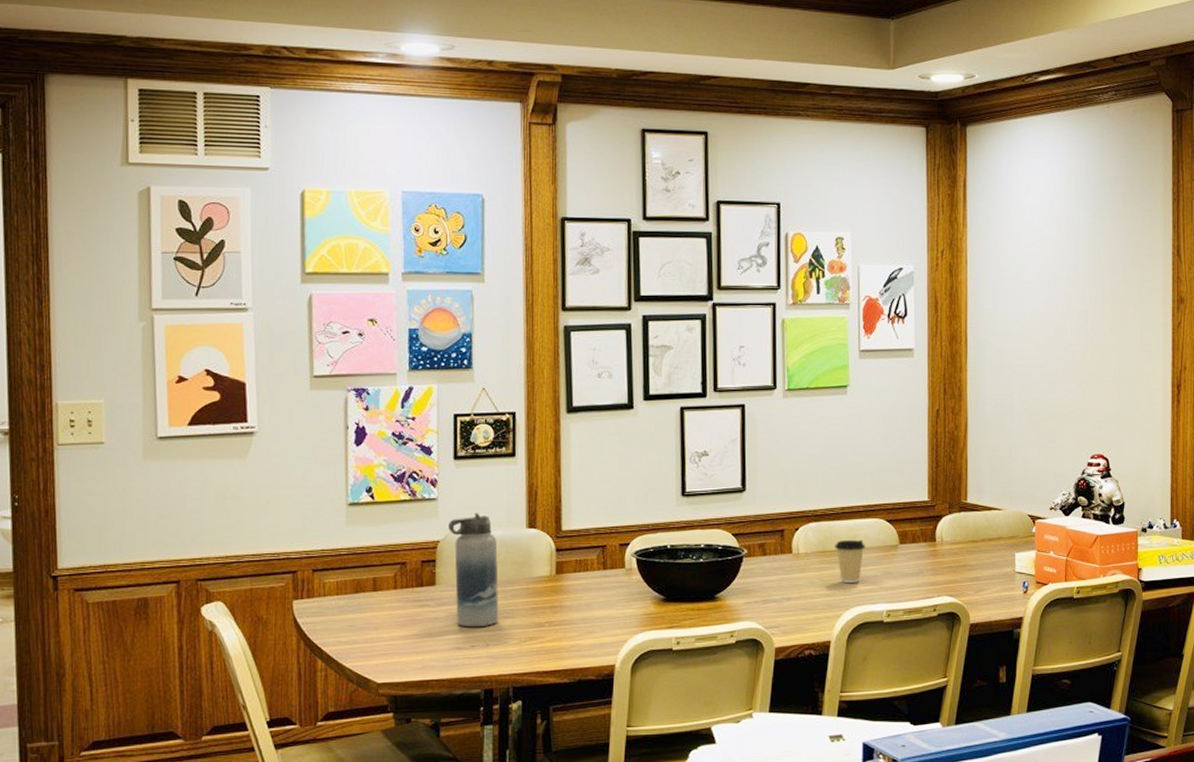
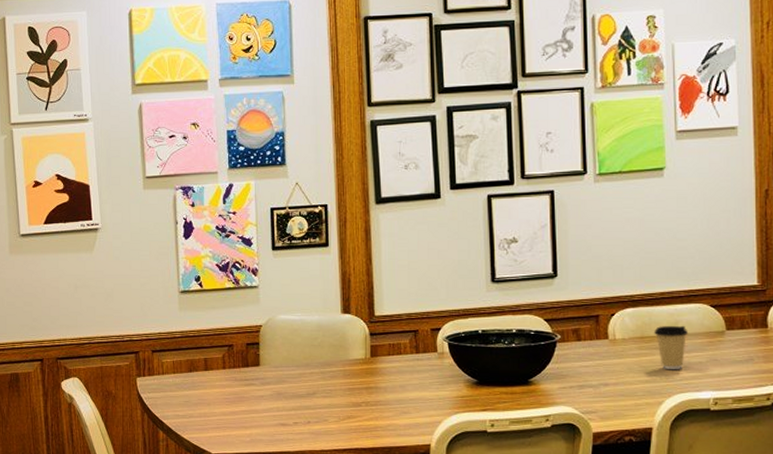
water bottle: present [448,513,499,628] -> none [269,299,319,406]

